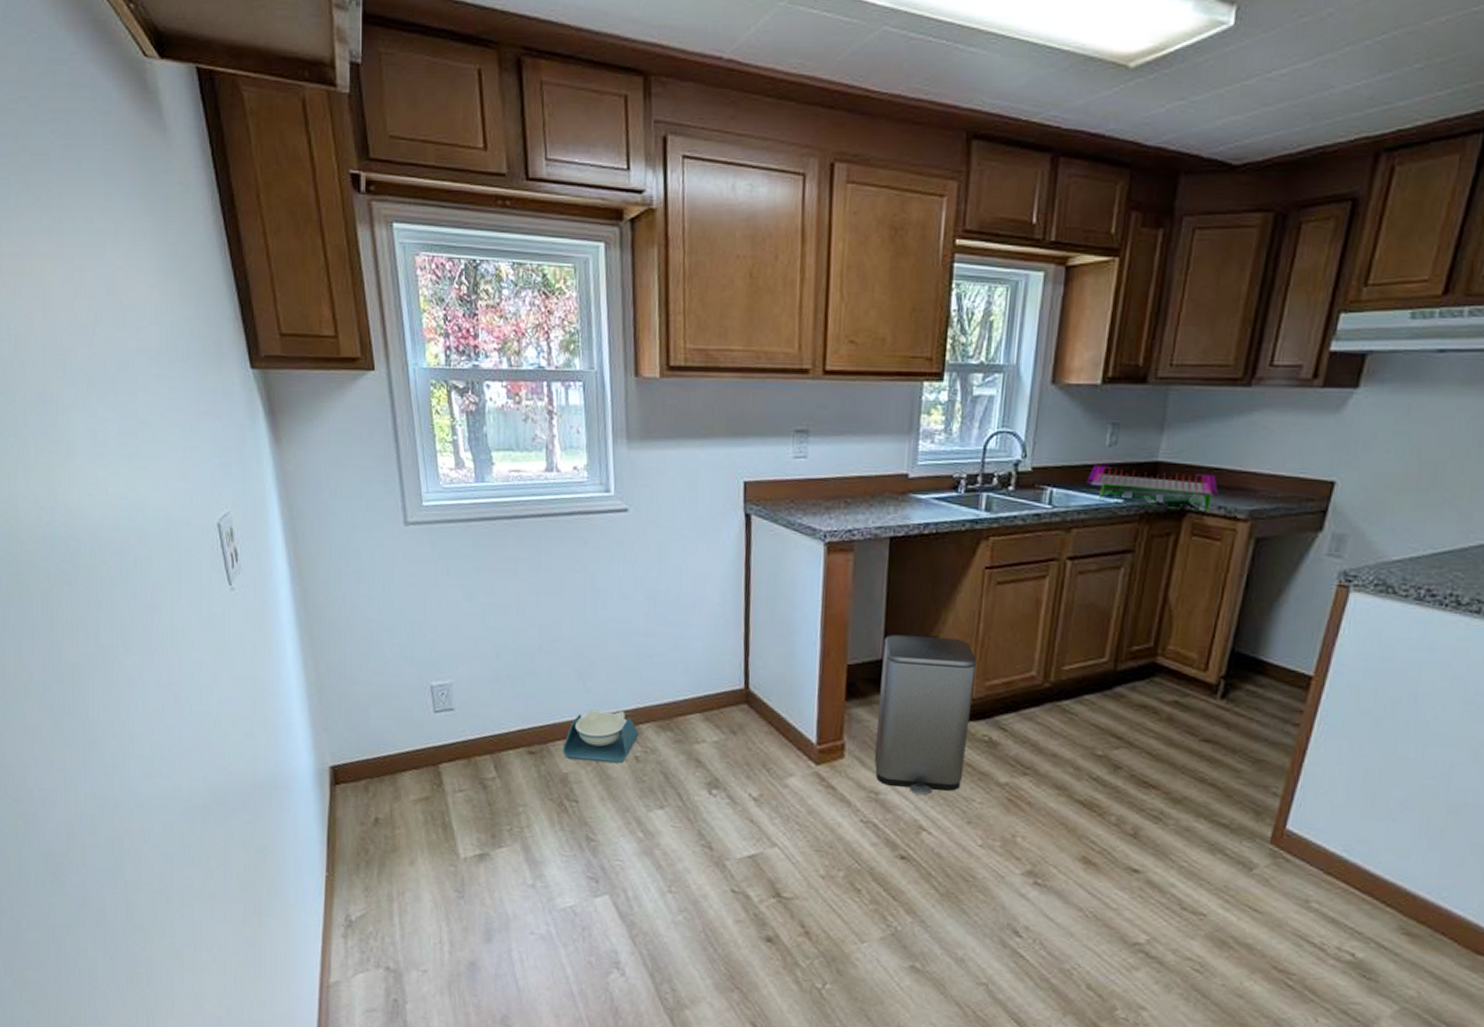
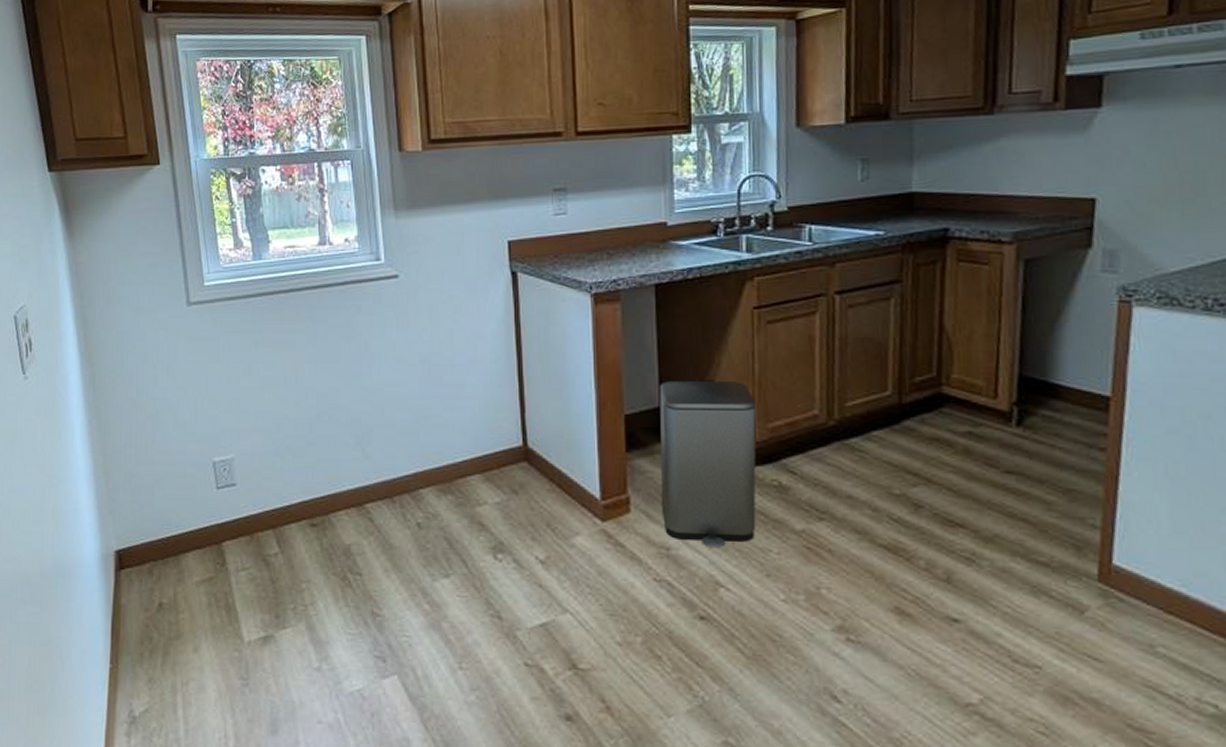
pet bowl: present [563,709,639,763] -> none [345,476,420,531]
dish rack: present [1087,465,1219,512] -> none [844,200,978,237]

